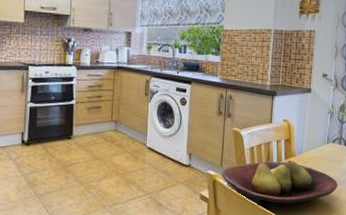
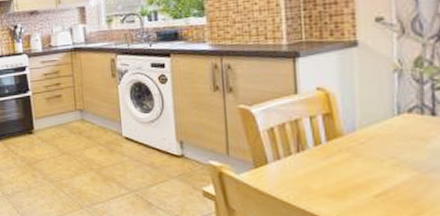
fruit bowl: present [222,160,338,207] -> none [230,141,426,205]

